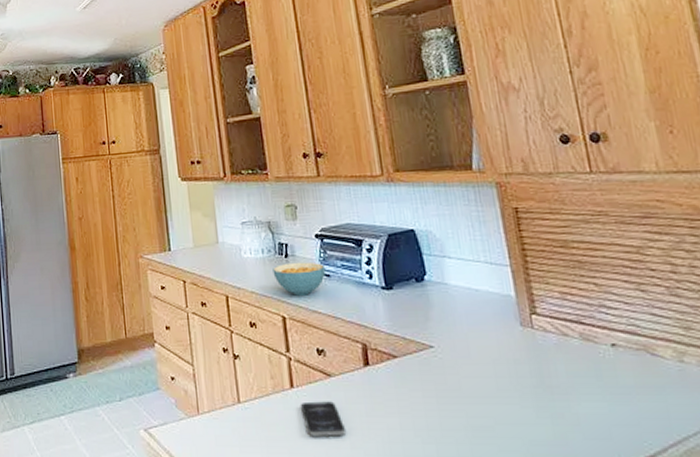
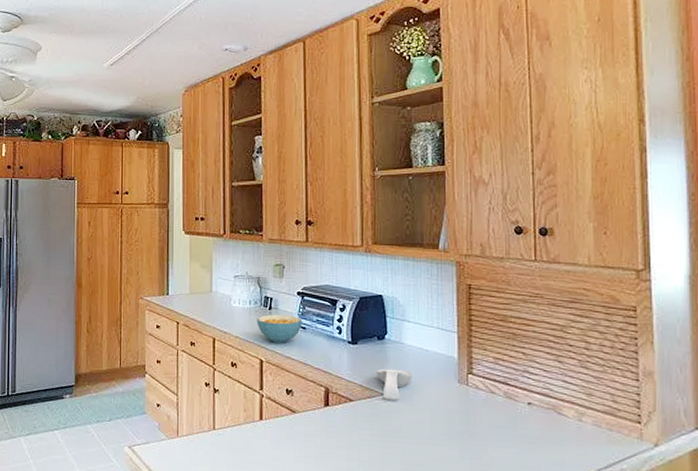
smartphone: present [301,401,347,437] -> none [267,432,303,463]
spoon rest: none [419,315,465,353] -> present [375,368,413,400]

